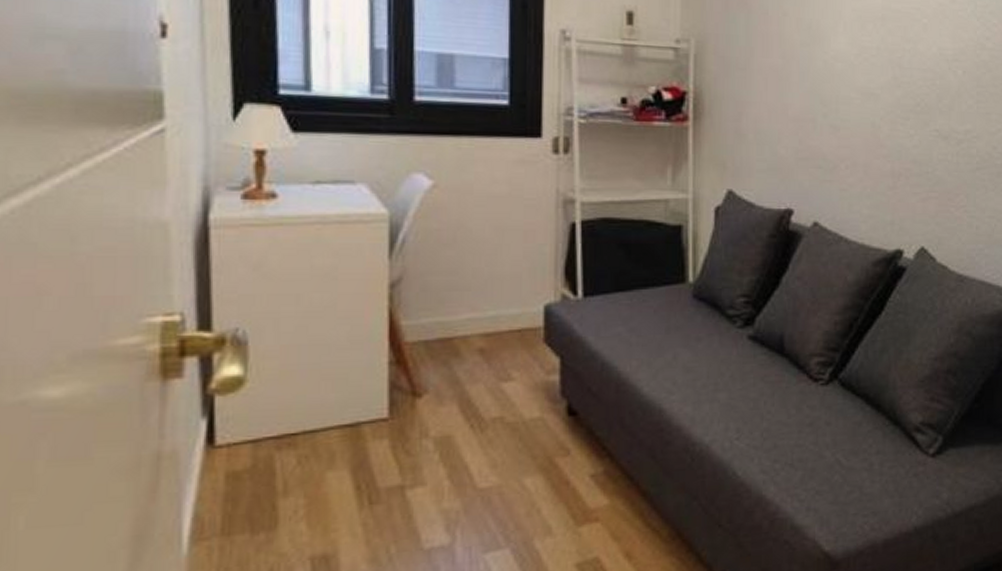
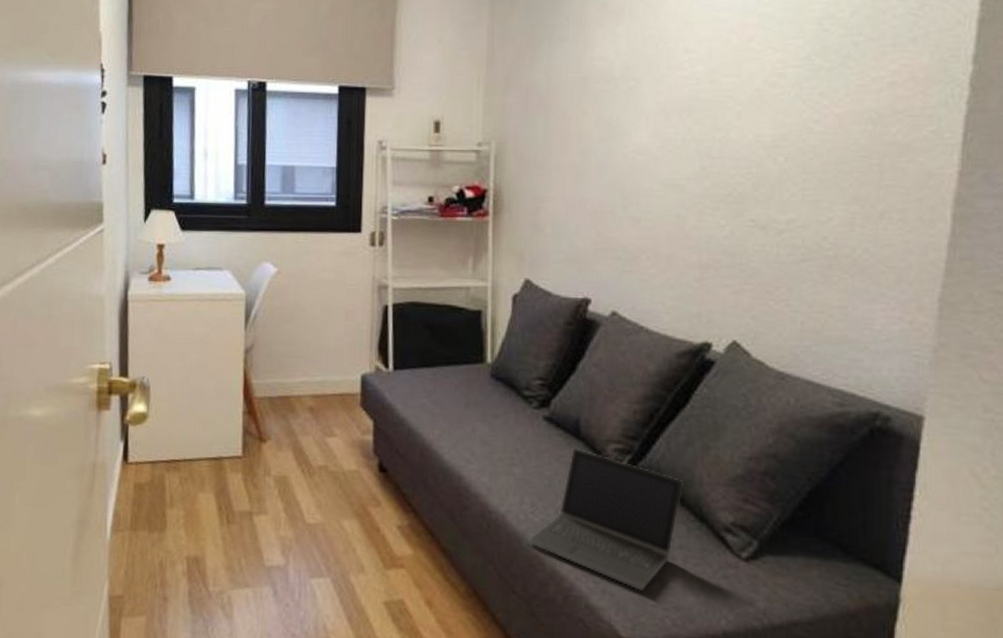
laptop computer: none [733,366,879,502] -> present [527,448,683,591]

